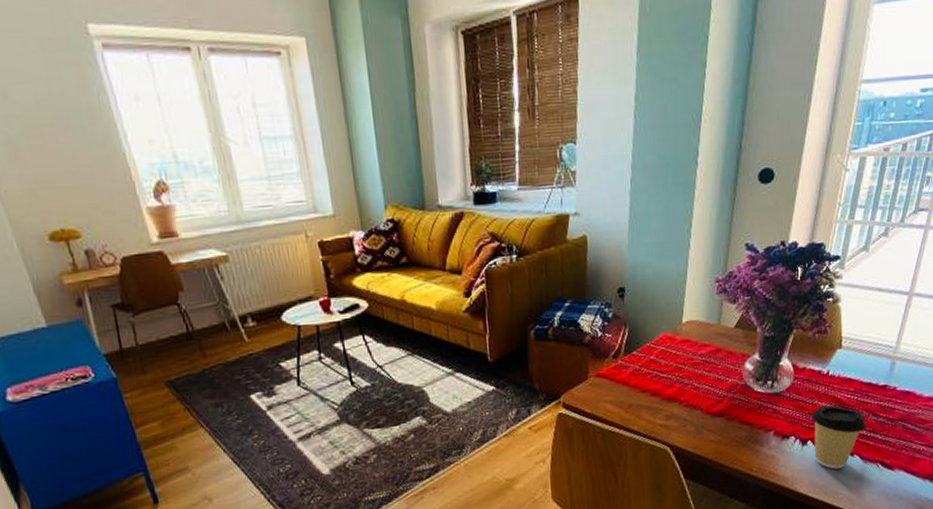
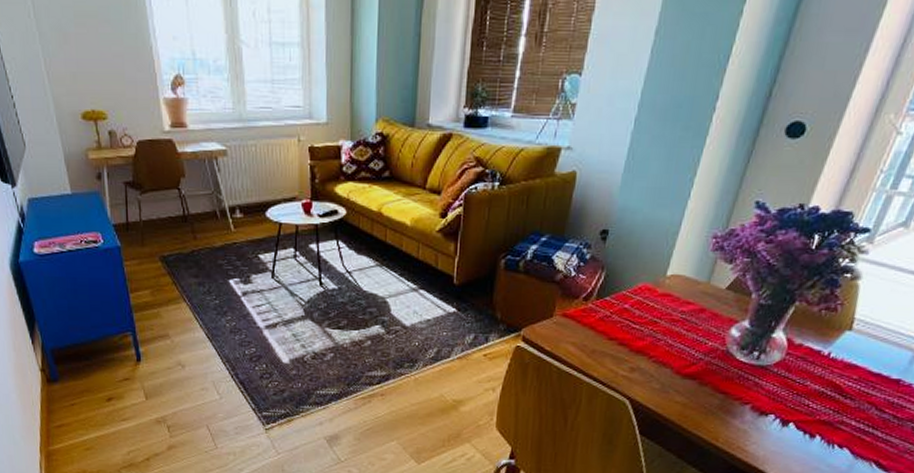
coffee cup: present [811,405,866,469] -> none [794,389,866,459]

